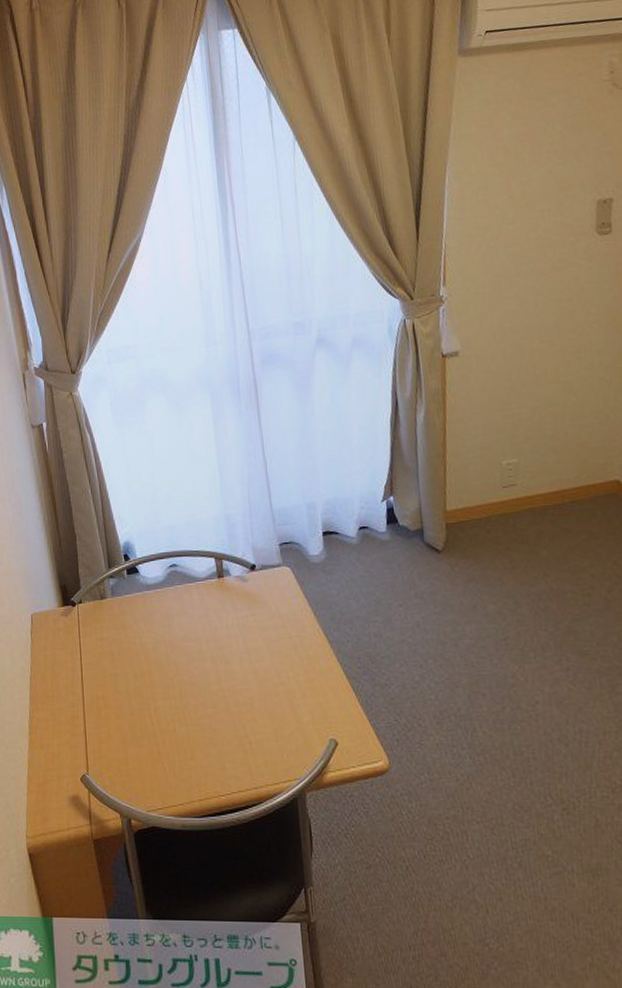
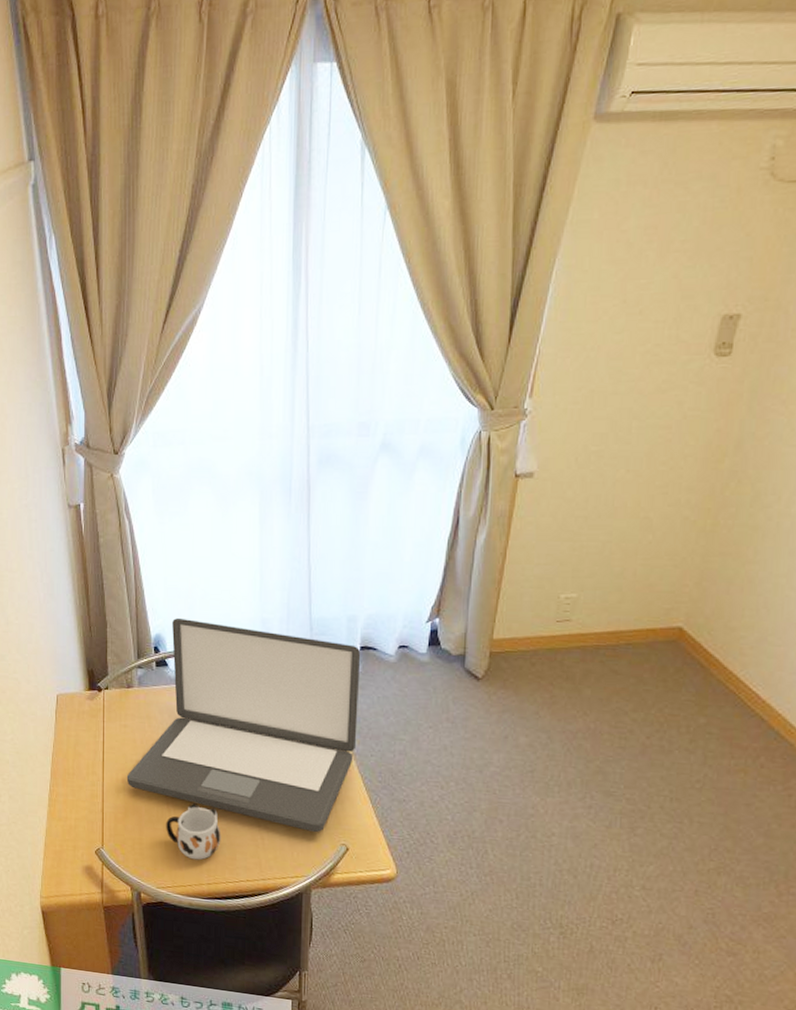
laptop: none [106,523,331,730] -> present [126,618,361,833]
mug: none [151,713,209,775] -> present [166,803,221,860]

